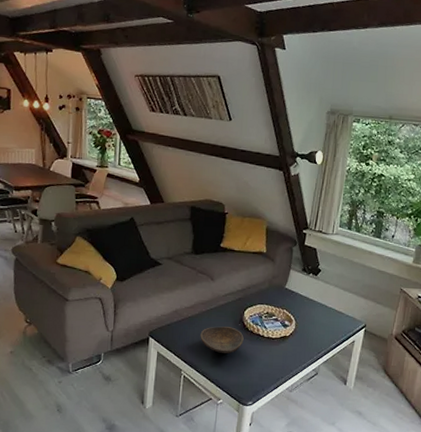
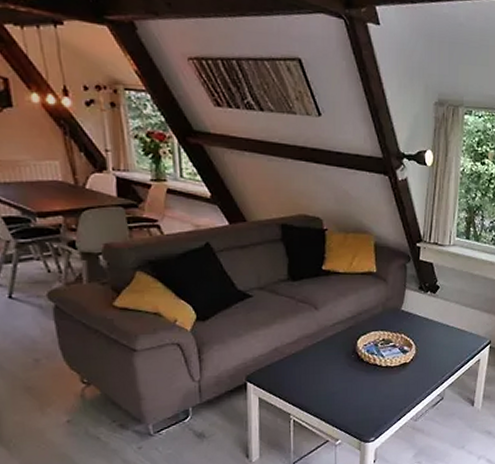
decorative bowl: present [200,326,244,353] -> none [308,360,359,390]

